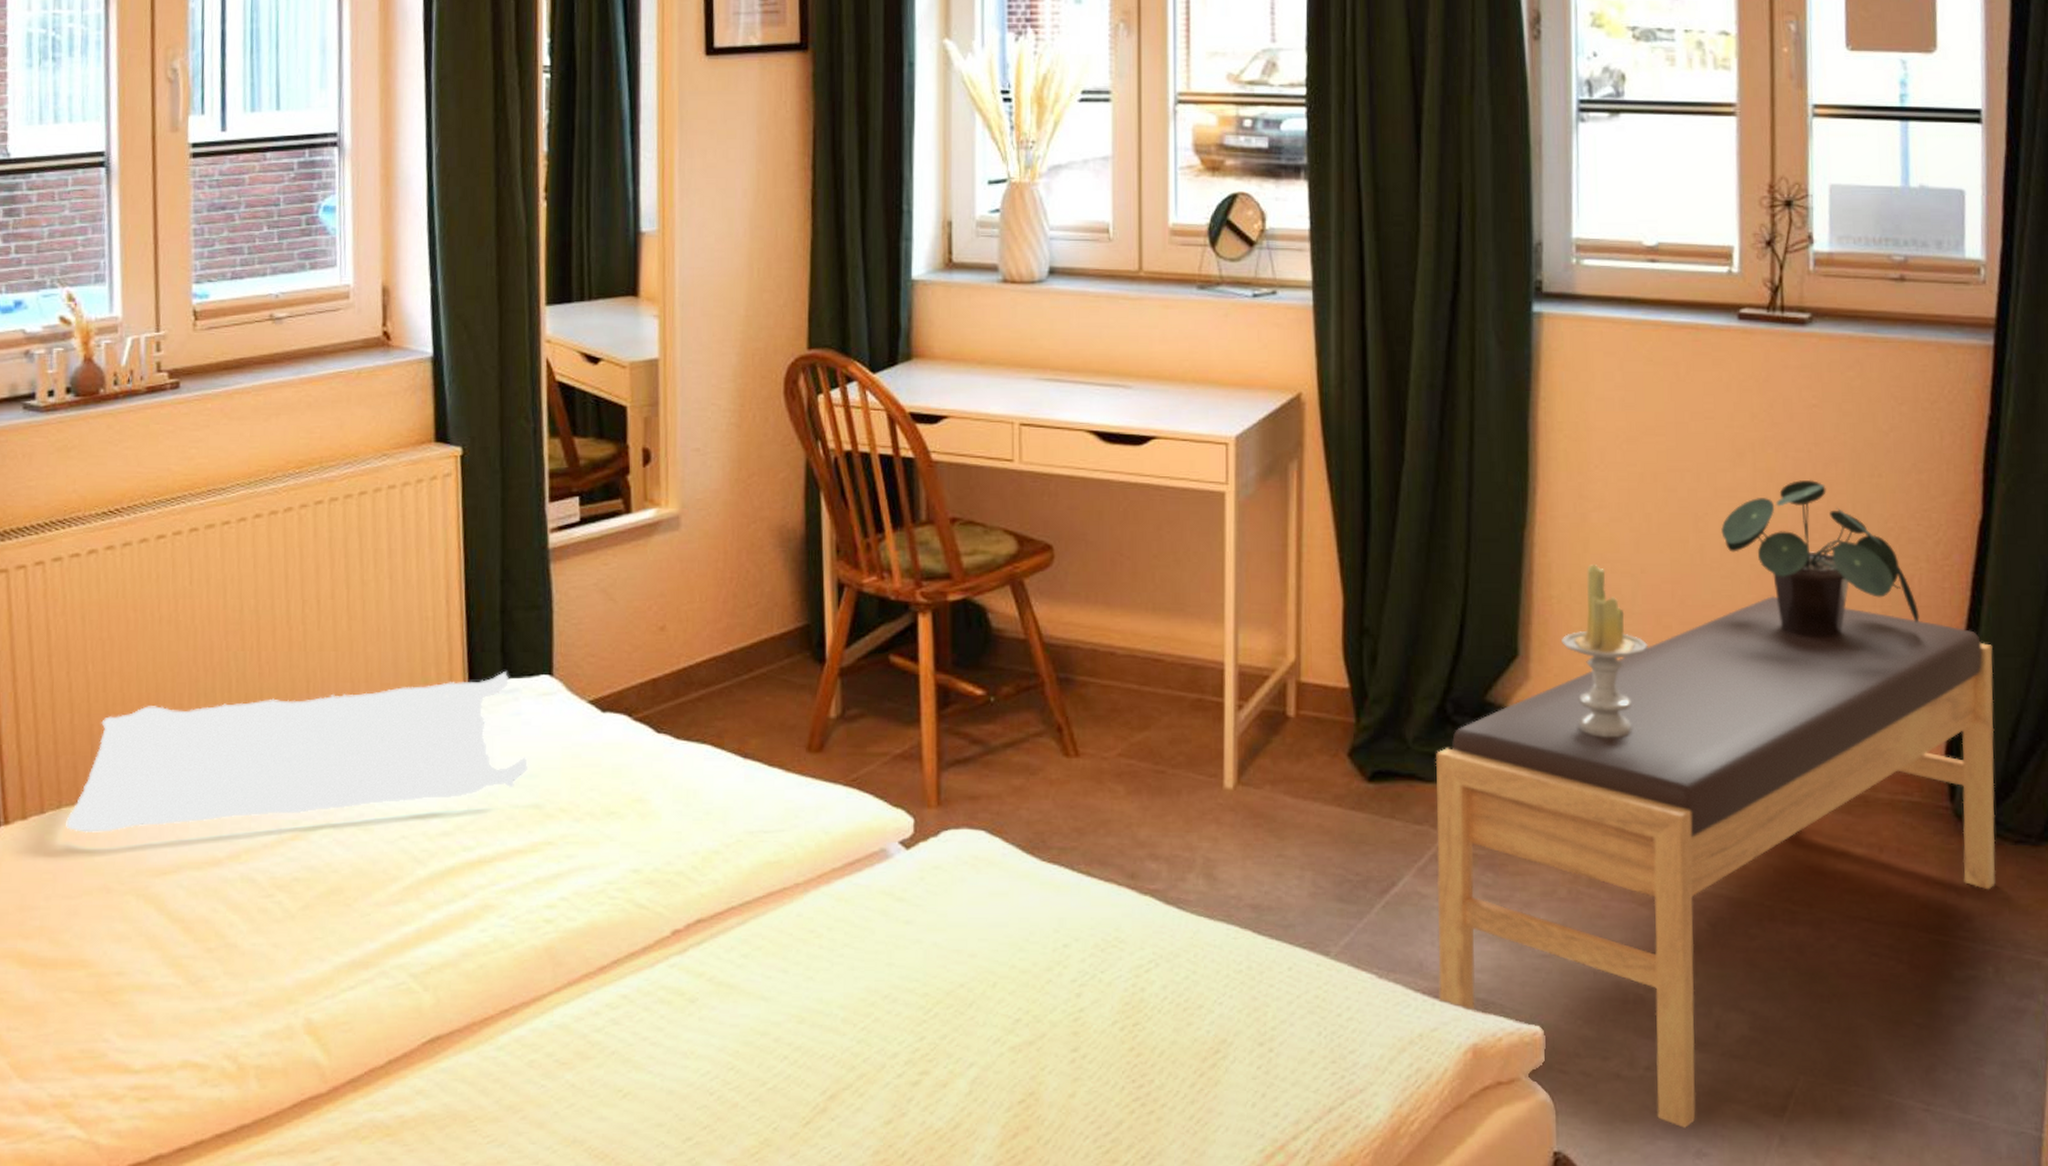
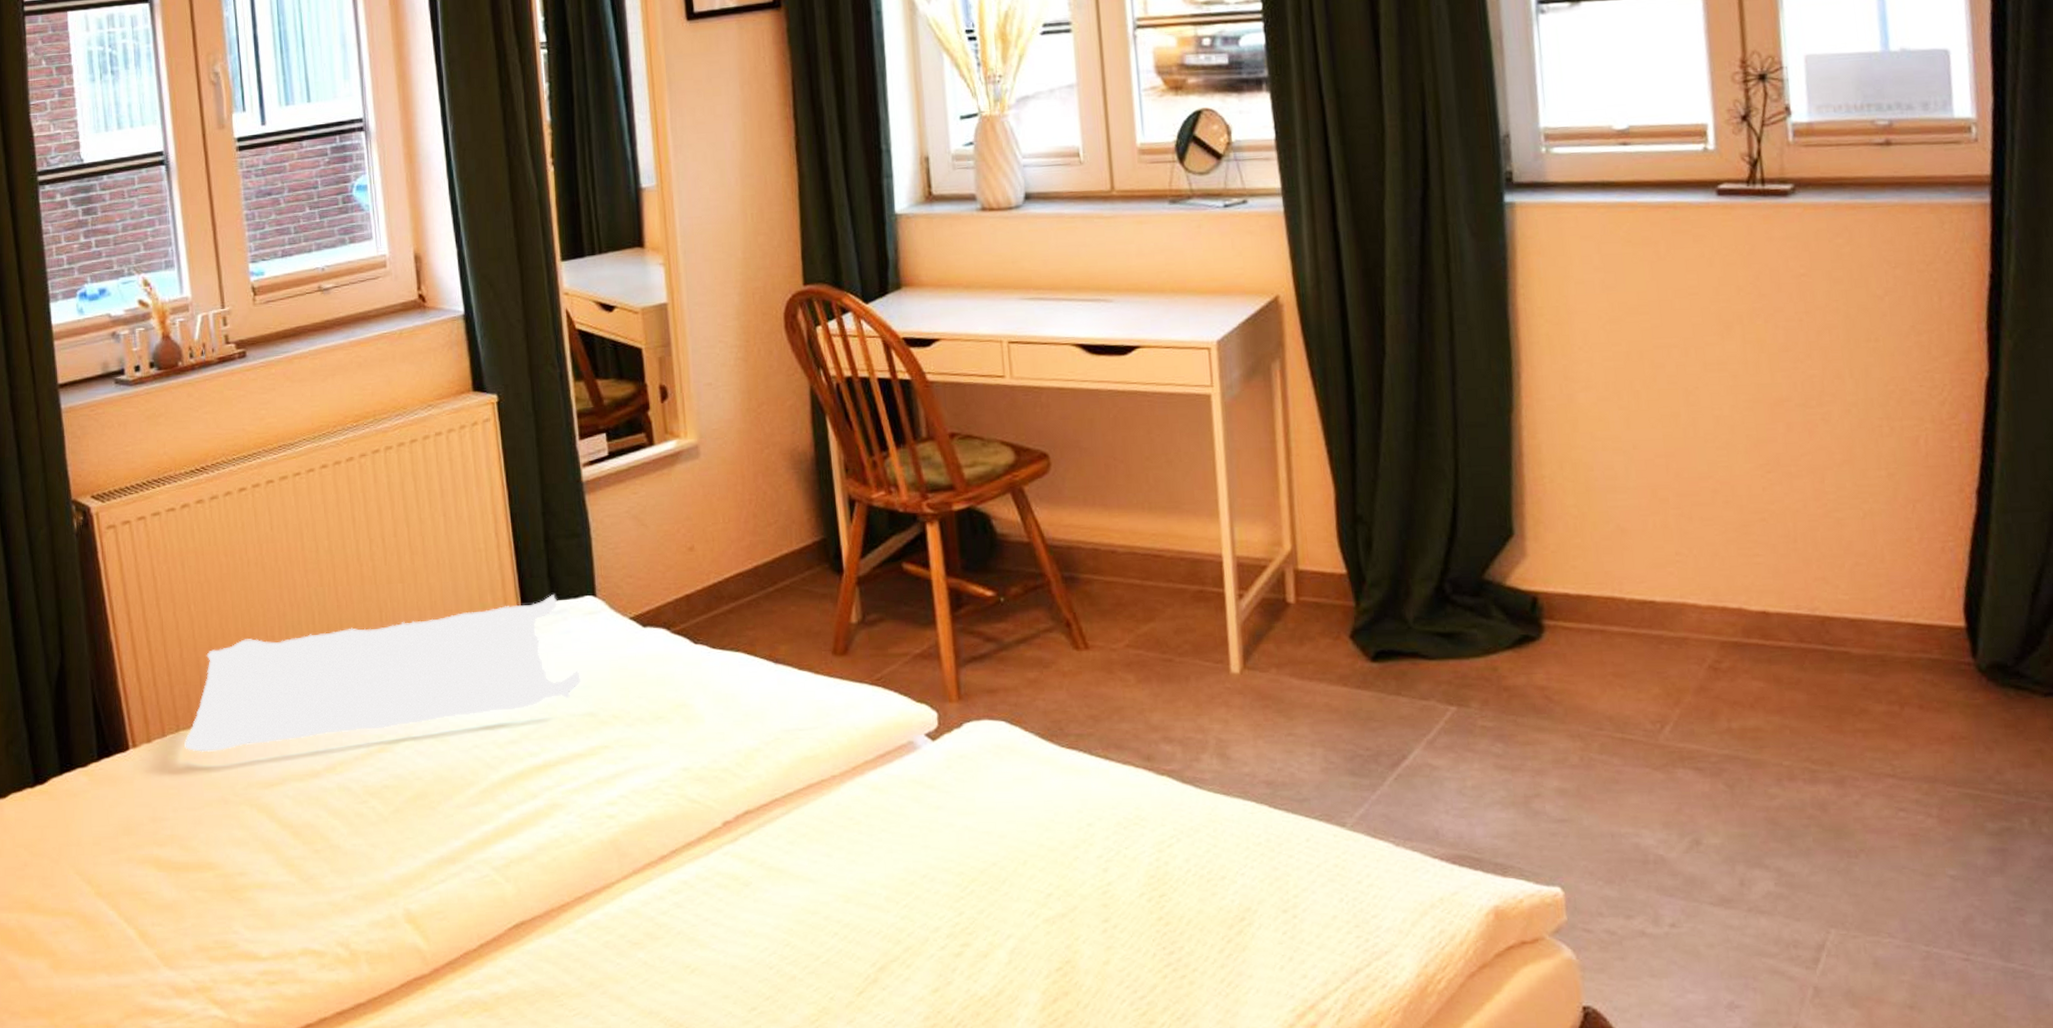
bench: present [1435,596,1996,1128] -> none [1437,464,2026,982]
candle: present [1561,565,1648,738] -> none [1556,443,1646,610]
potted plant: present [1721,479,1920,637] -> none [1713,347,1928,503]

